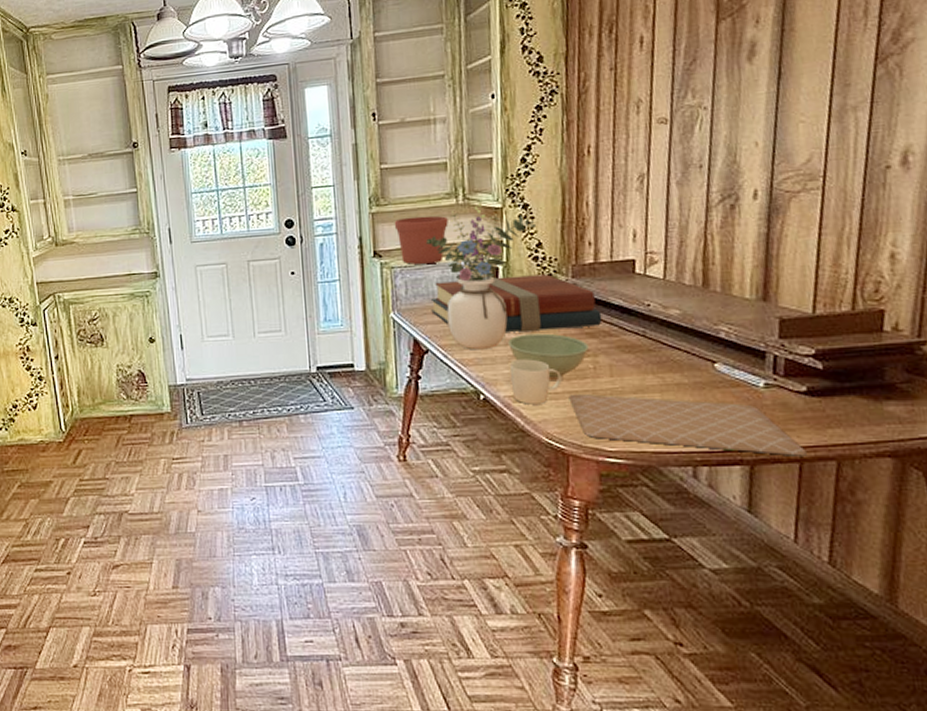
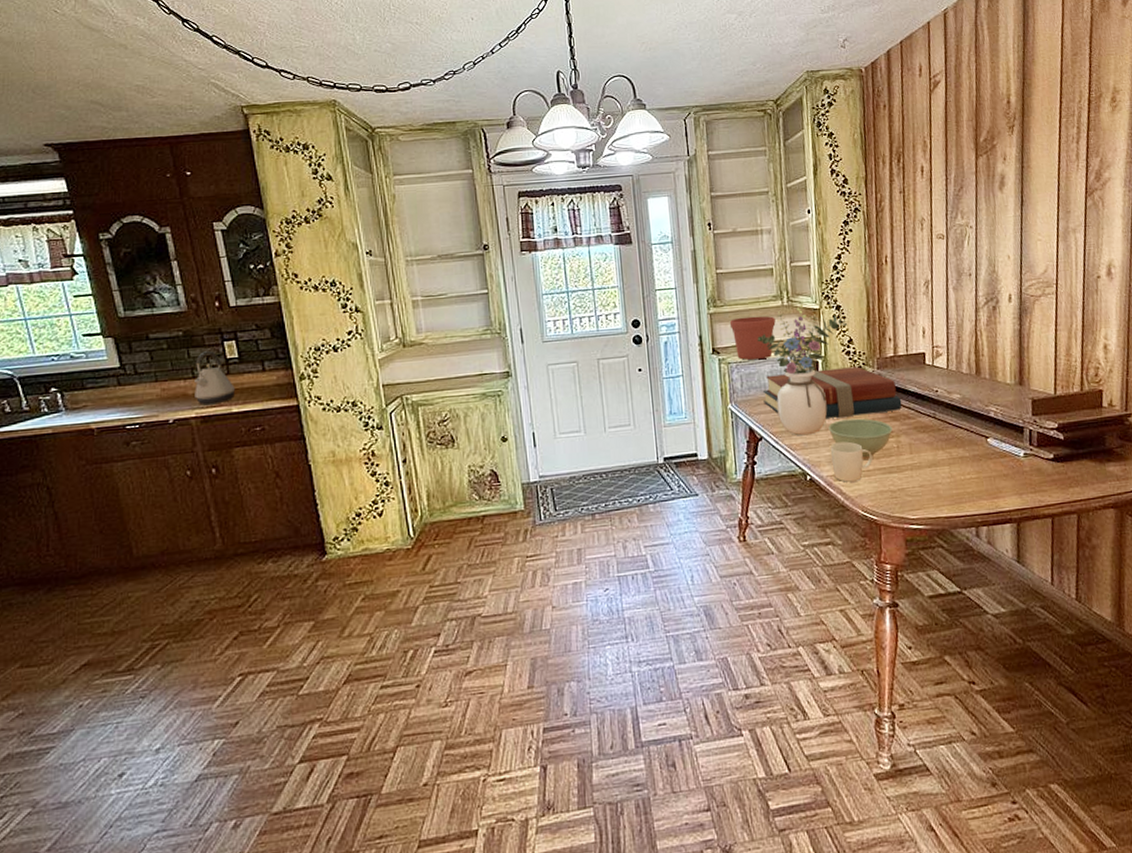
placemat: present [569,393,807,456] -> none [878,470,1056,513]

